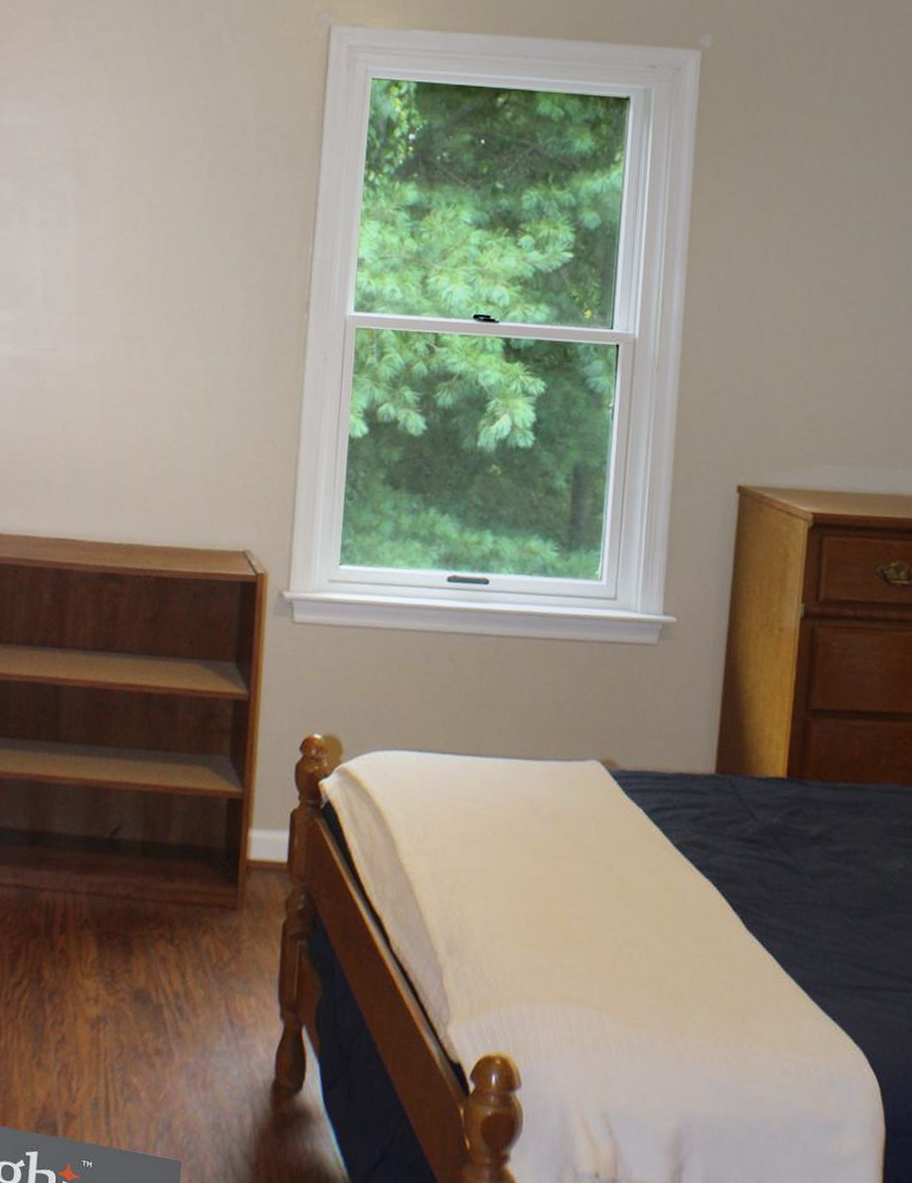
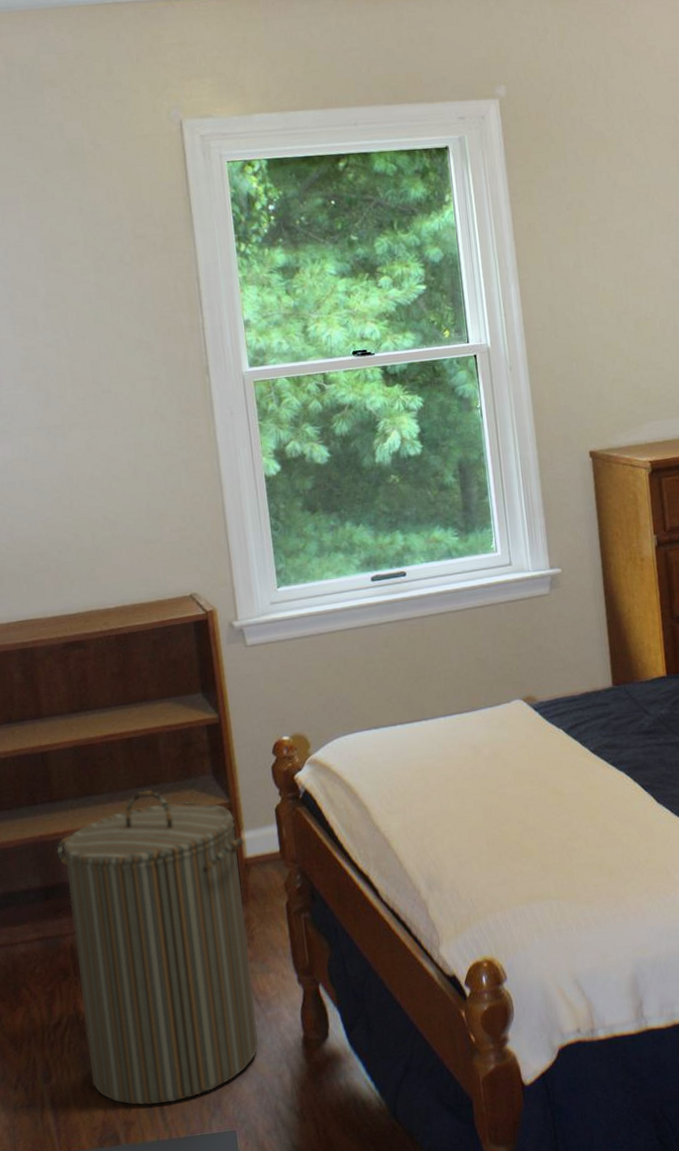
laundry hamper: none [40,753,250,1110] -> present [56,789,259,1106]

